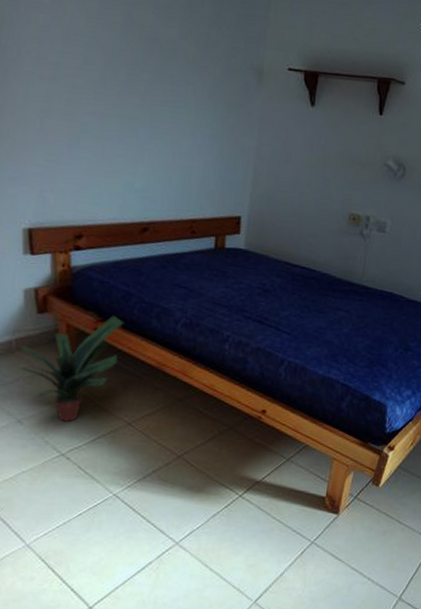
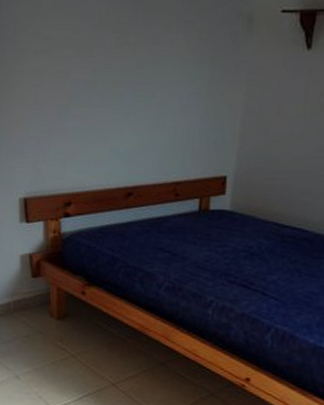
potted plant: present [19,315,125,422] -> none [16,279,110,380]

